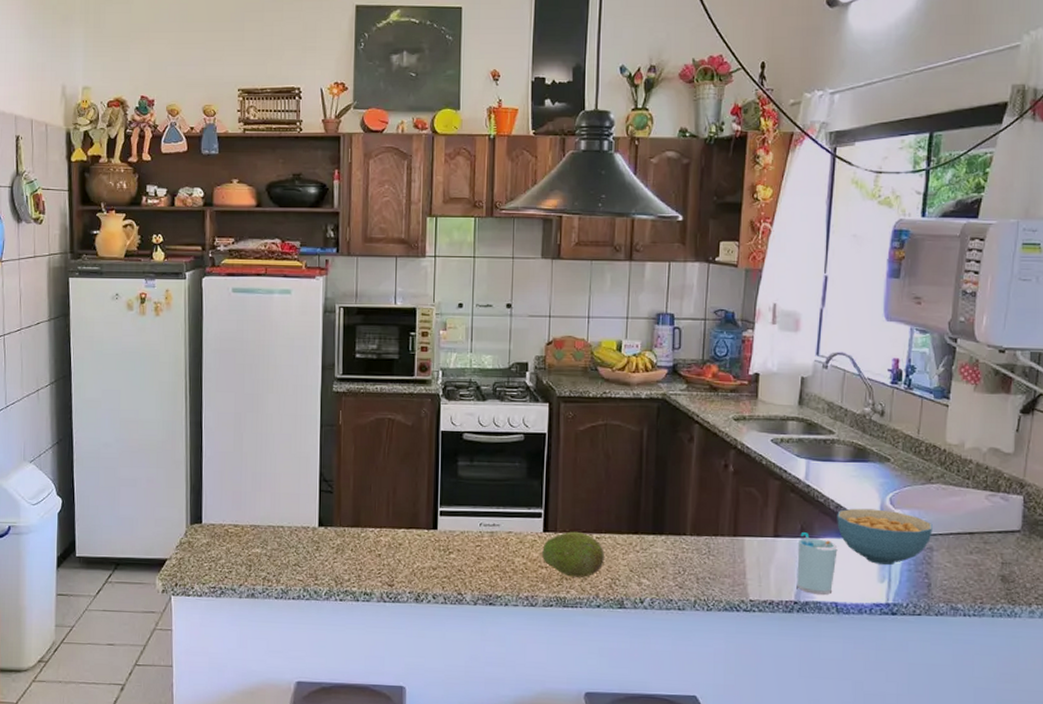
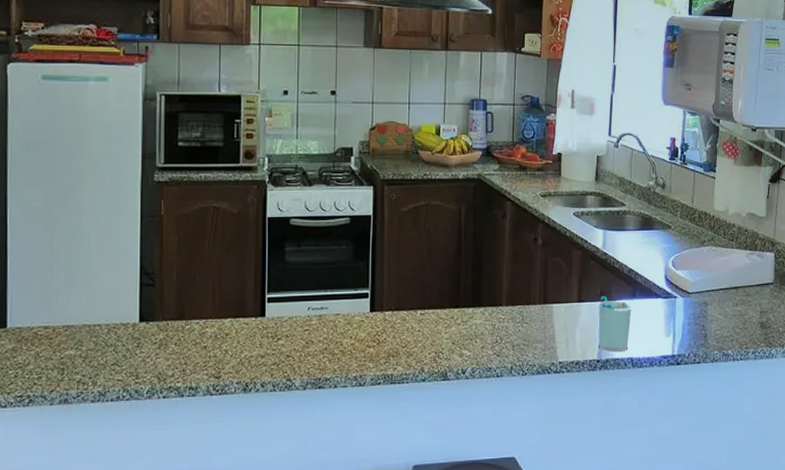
fruit: present [541,531,604,578] -> none [368,309,428,354]
cereal bowl: present [837,508,933,566] -> none [630,271,706,321]

